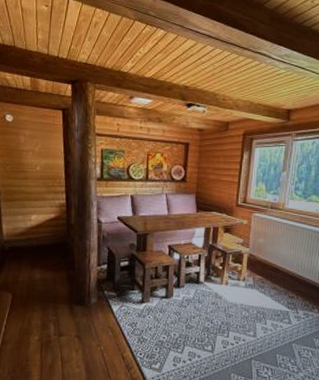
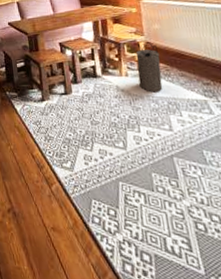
speaker: none [236,254,259,302] -> present [136,42,163,93]

